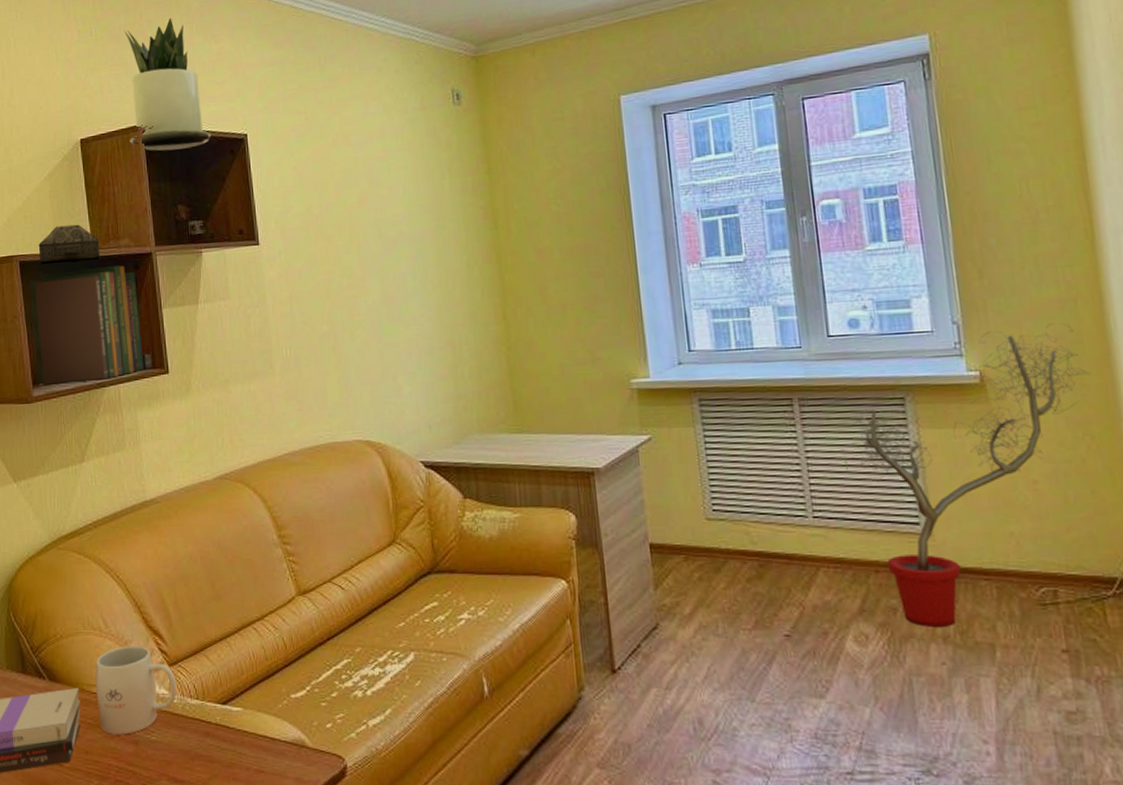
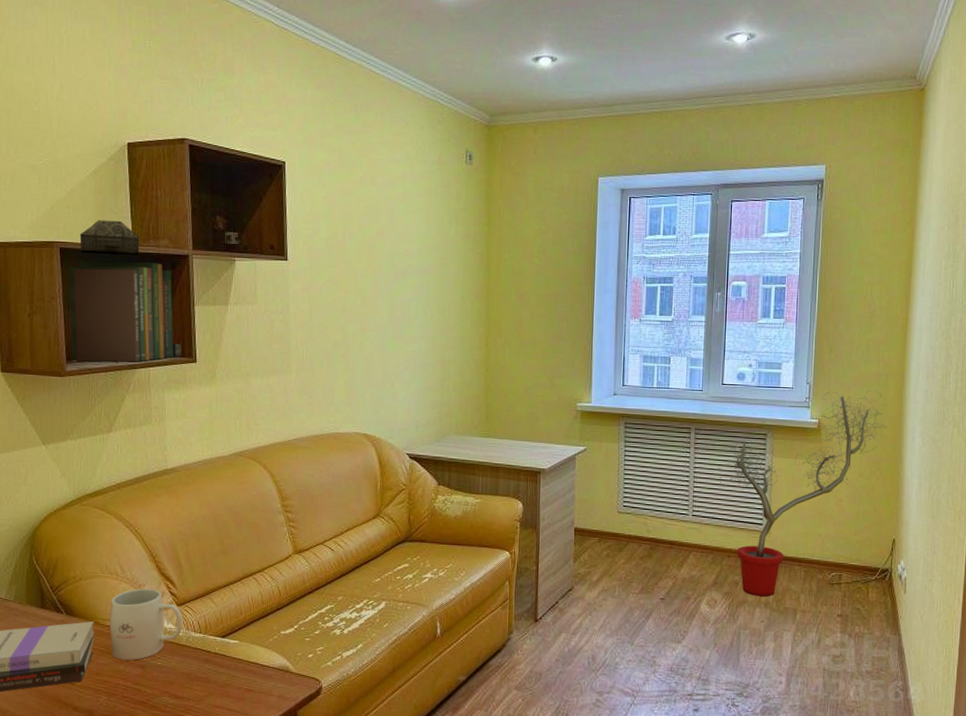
planter: present [124,17,211,151] -> none [176,43,252,167]

